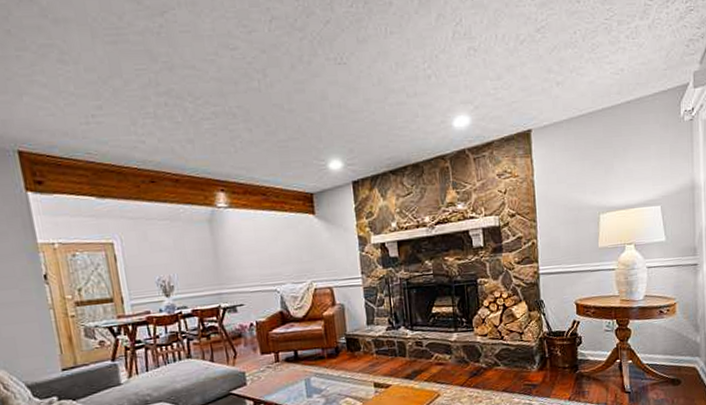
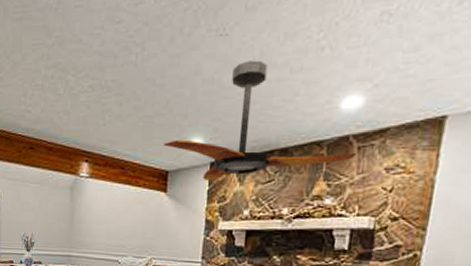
ceiling fan: none [303,86,474,200] -> present [163,60,357,182]

